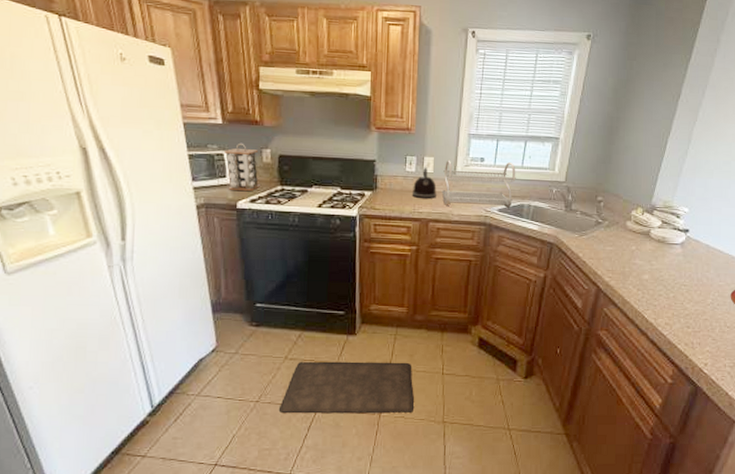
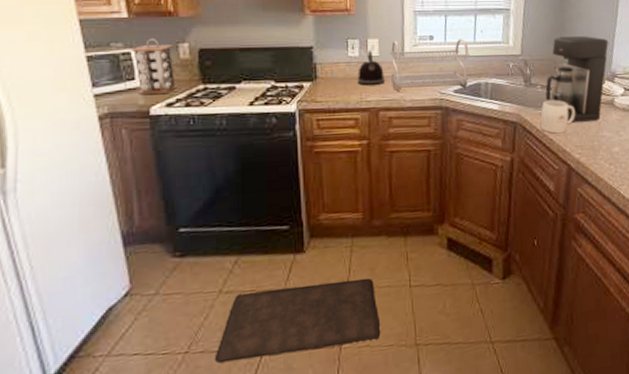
mug: none [575,225,610,257] -> present [540,100,575,134]
coffee maker: none [584,167,652,249] -> present [545,36,609,122]

